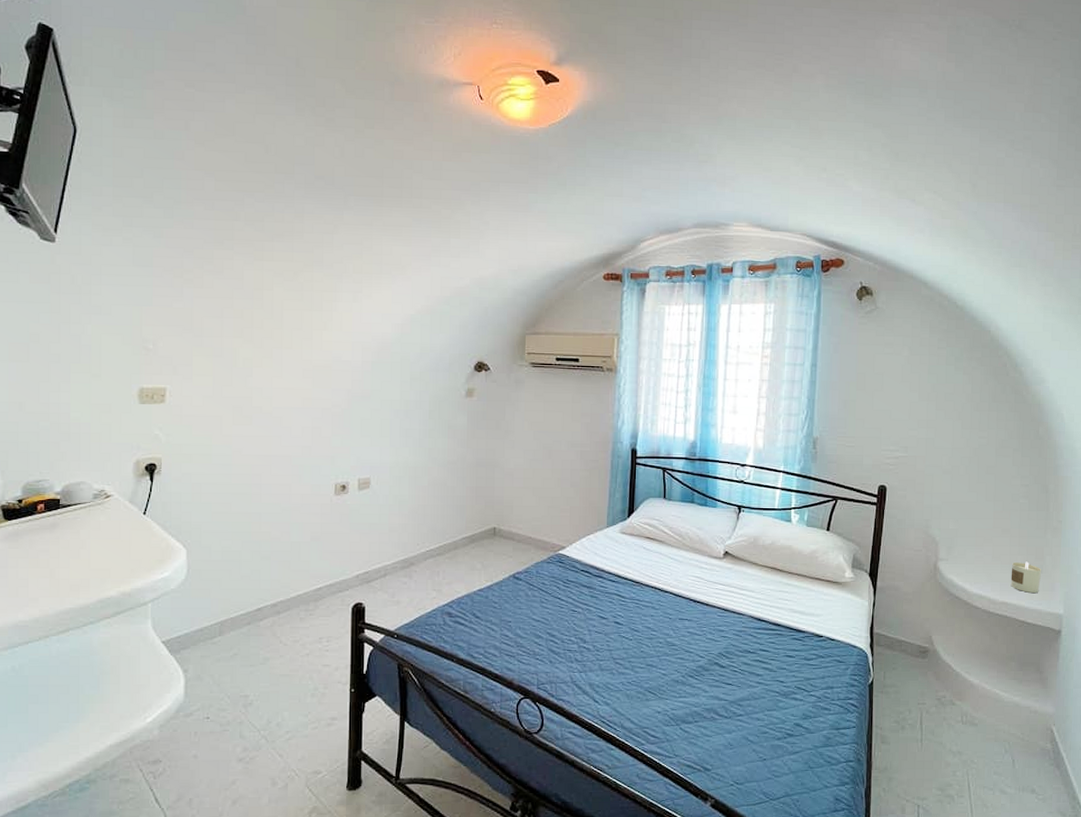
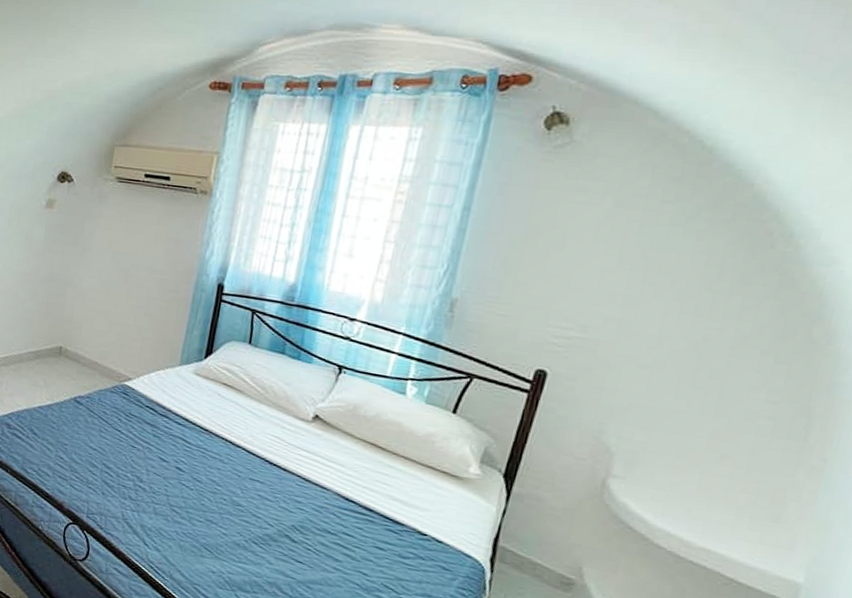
candle: present [1010,561,1042,594] -> none [720,500,779,548]

